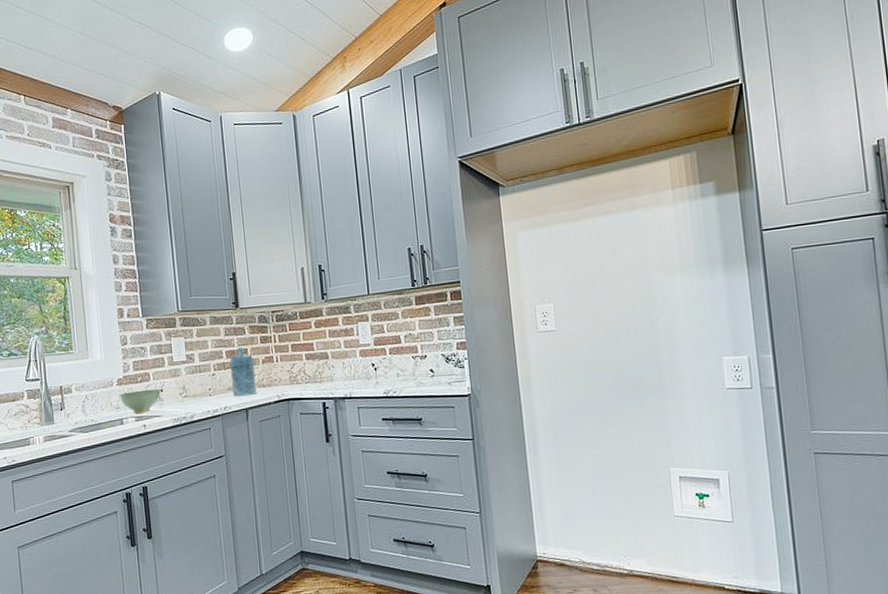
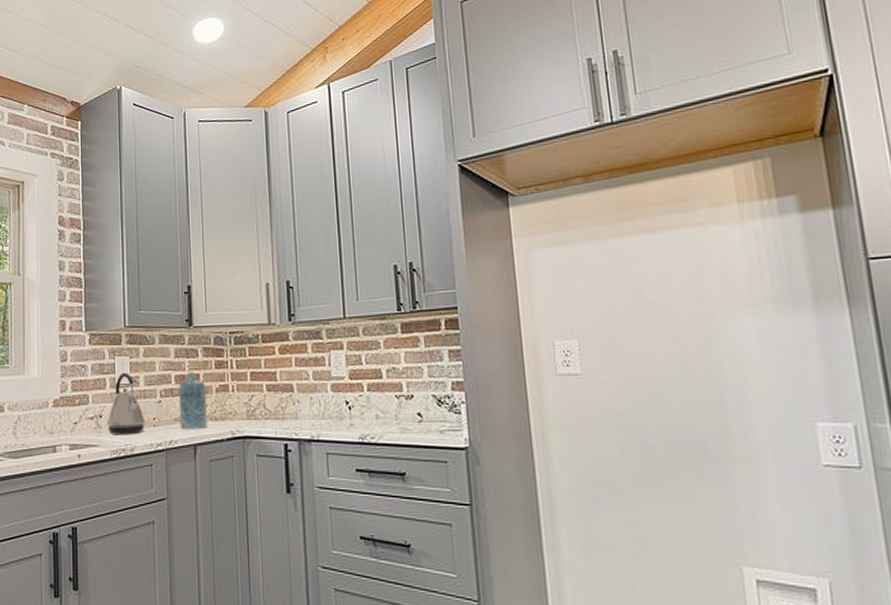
bowl: present [119,389,161,414] -> none [54,414,100,441]
kettle: none [167,351,202,406] -> present [106,372,146,436]

